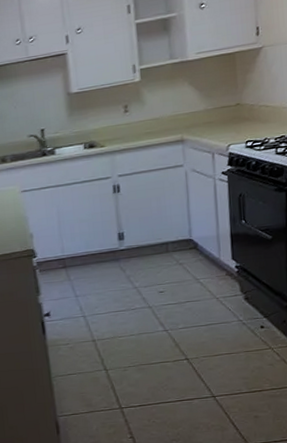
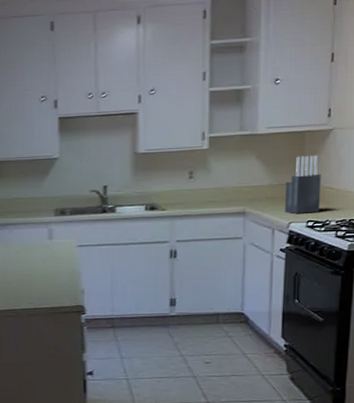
knife block: none [221,75,258,137] -> present [285,156,321,215]

